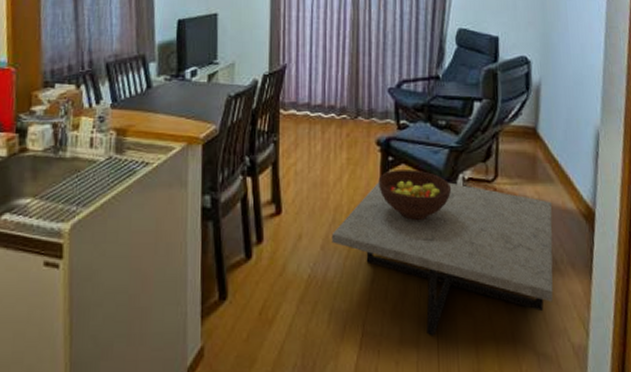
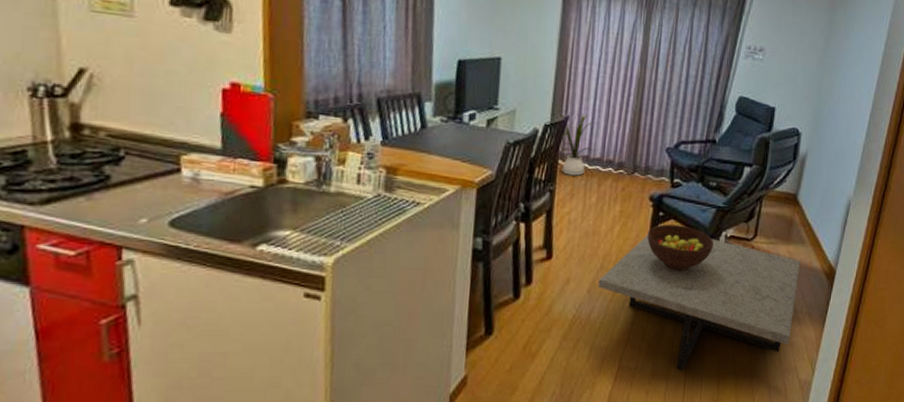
house plant: none [274,55,315,124] -> present [557,106,594,176]

